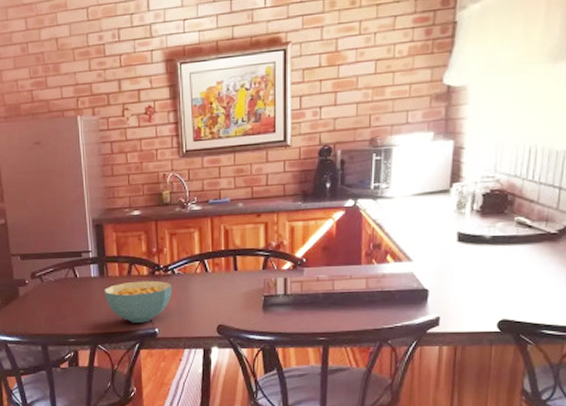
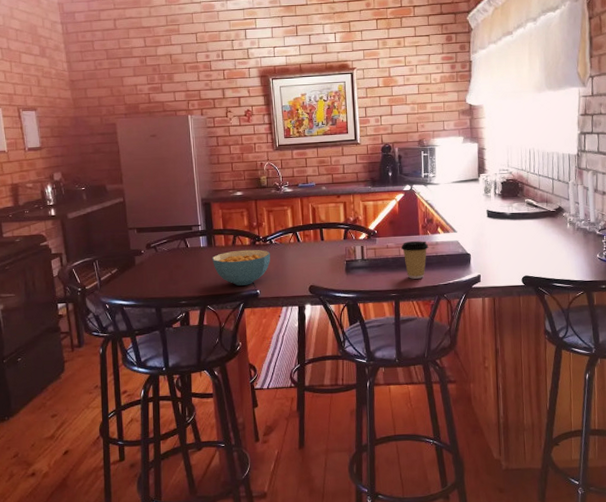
coffee cup: none [336,272,373,320] -> present [401,241,429,279]

